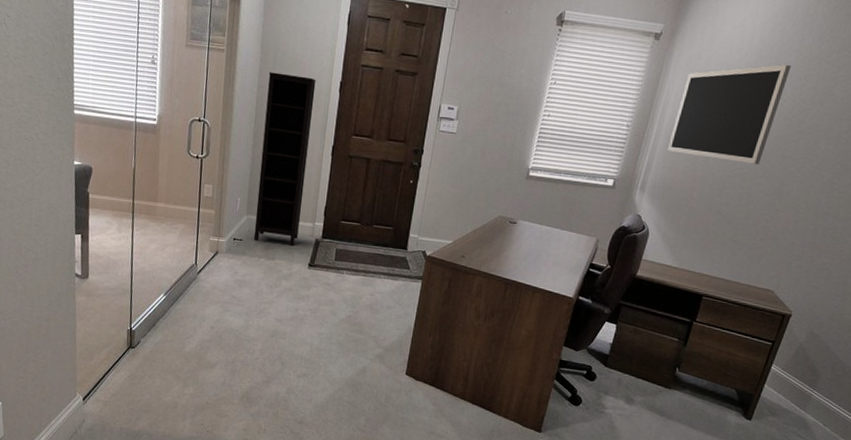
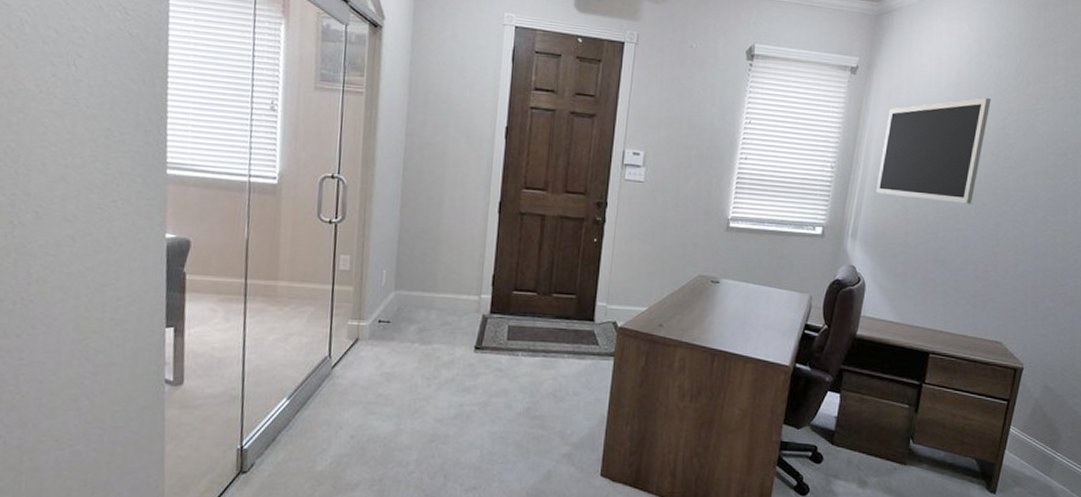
bookcase: present [253,72,316,246] -> none [404,117,477,325]

